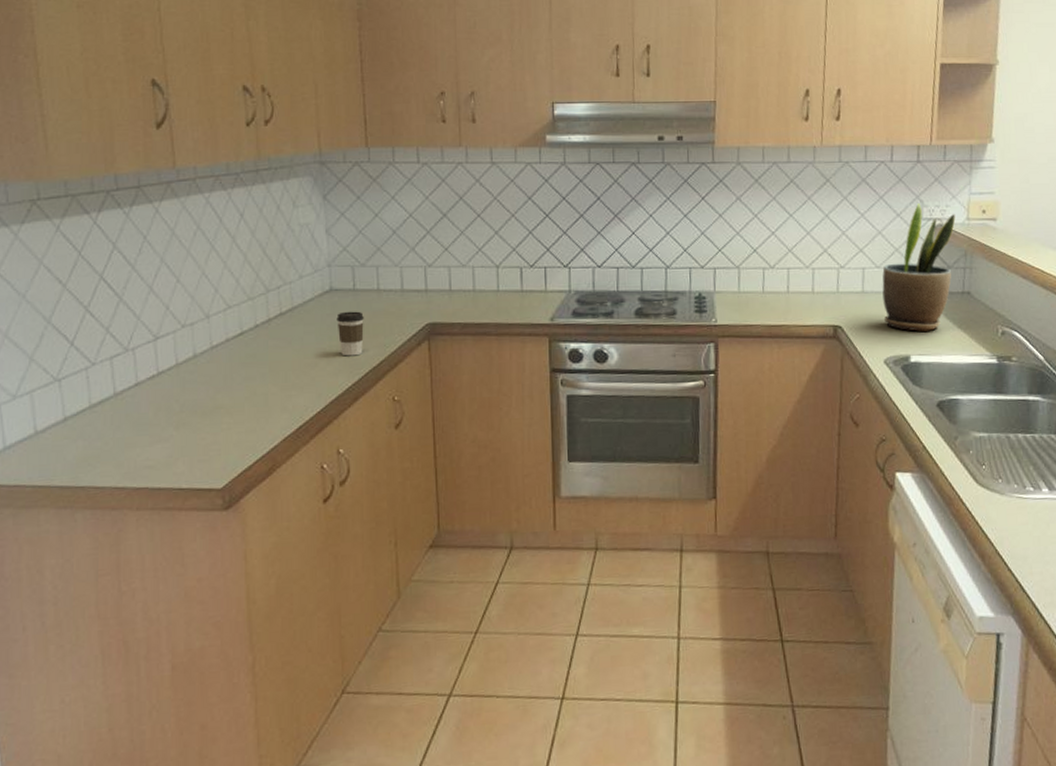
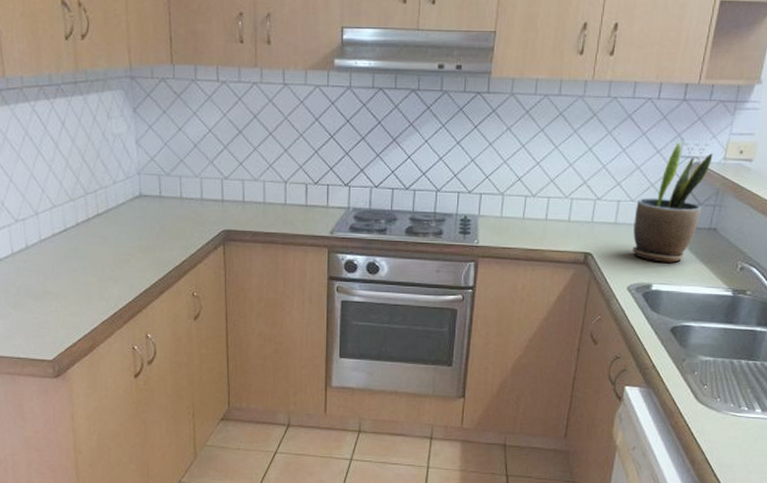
coffee cup: present [336,311,364,356] -> none [145,215,169,255]

